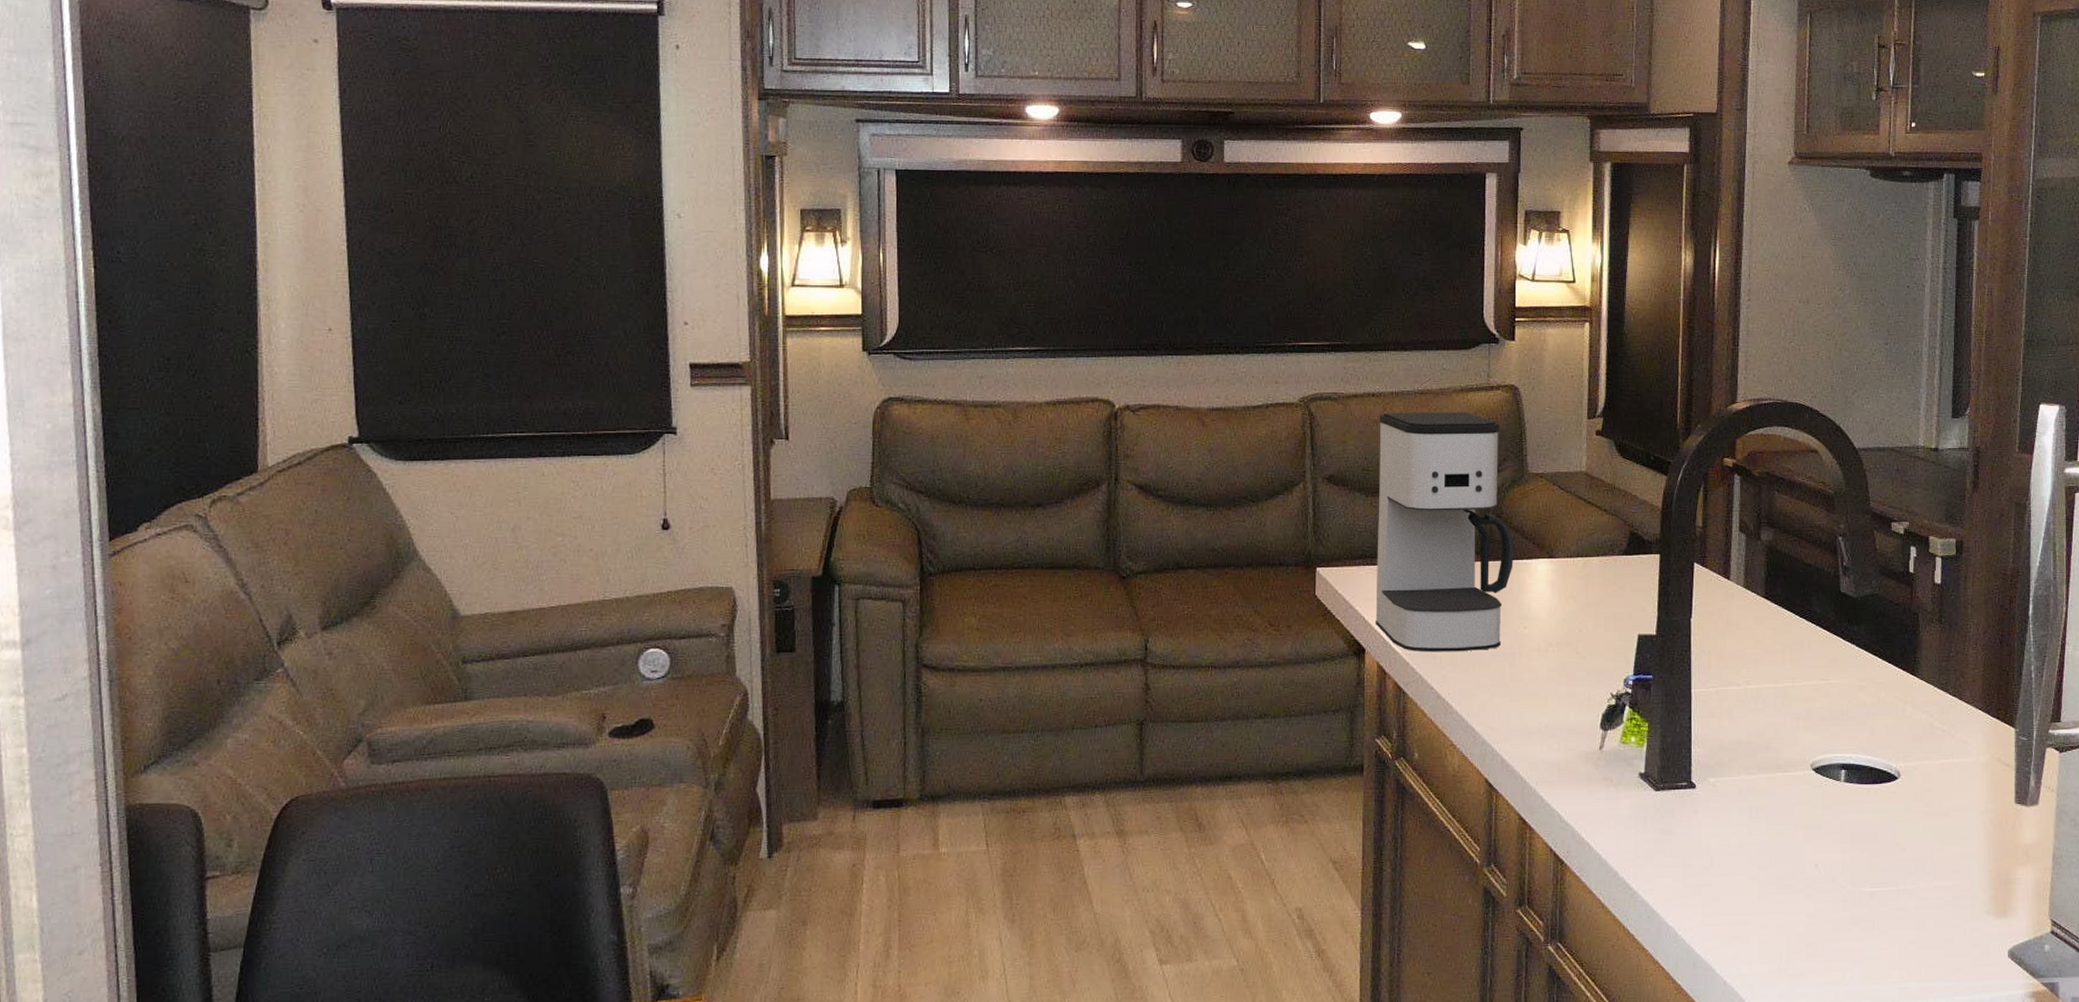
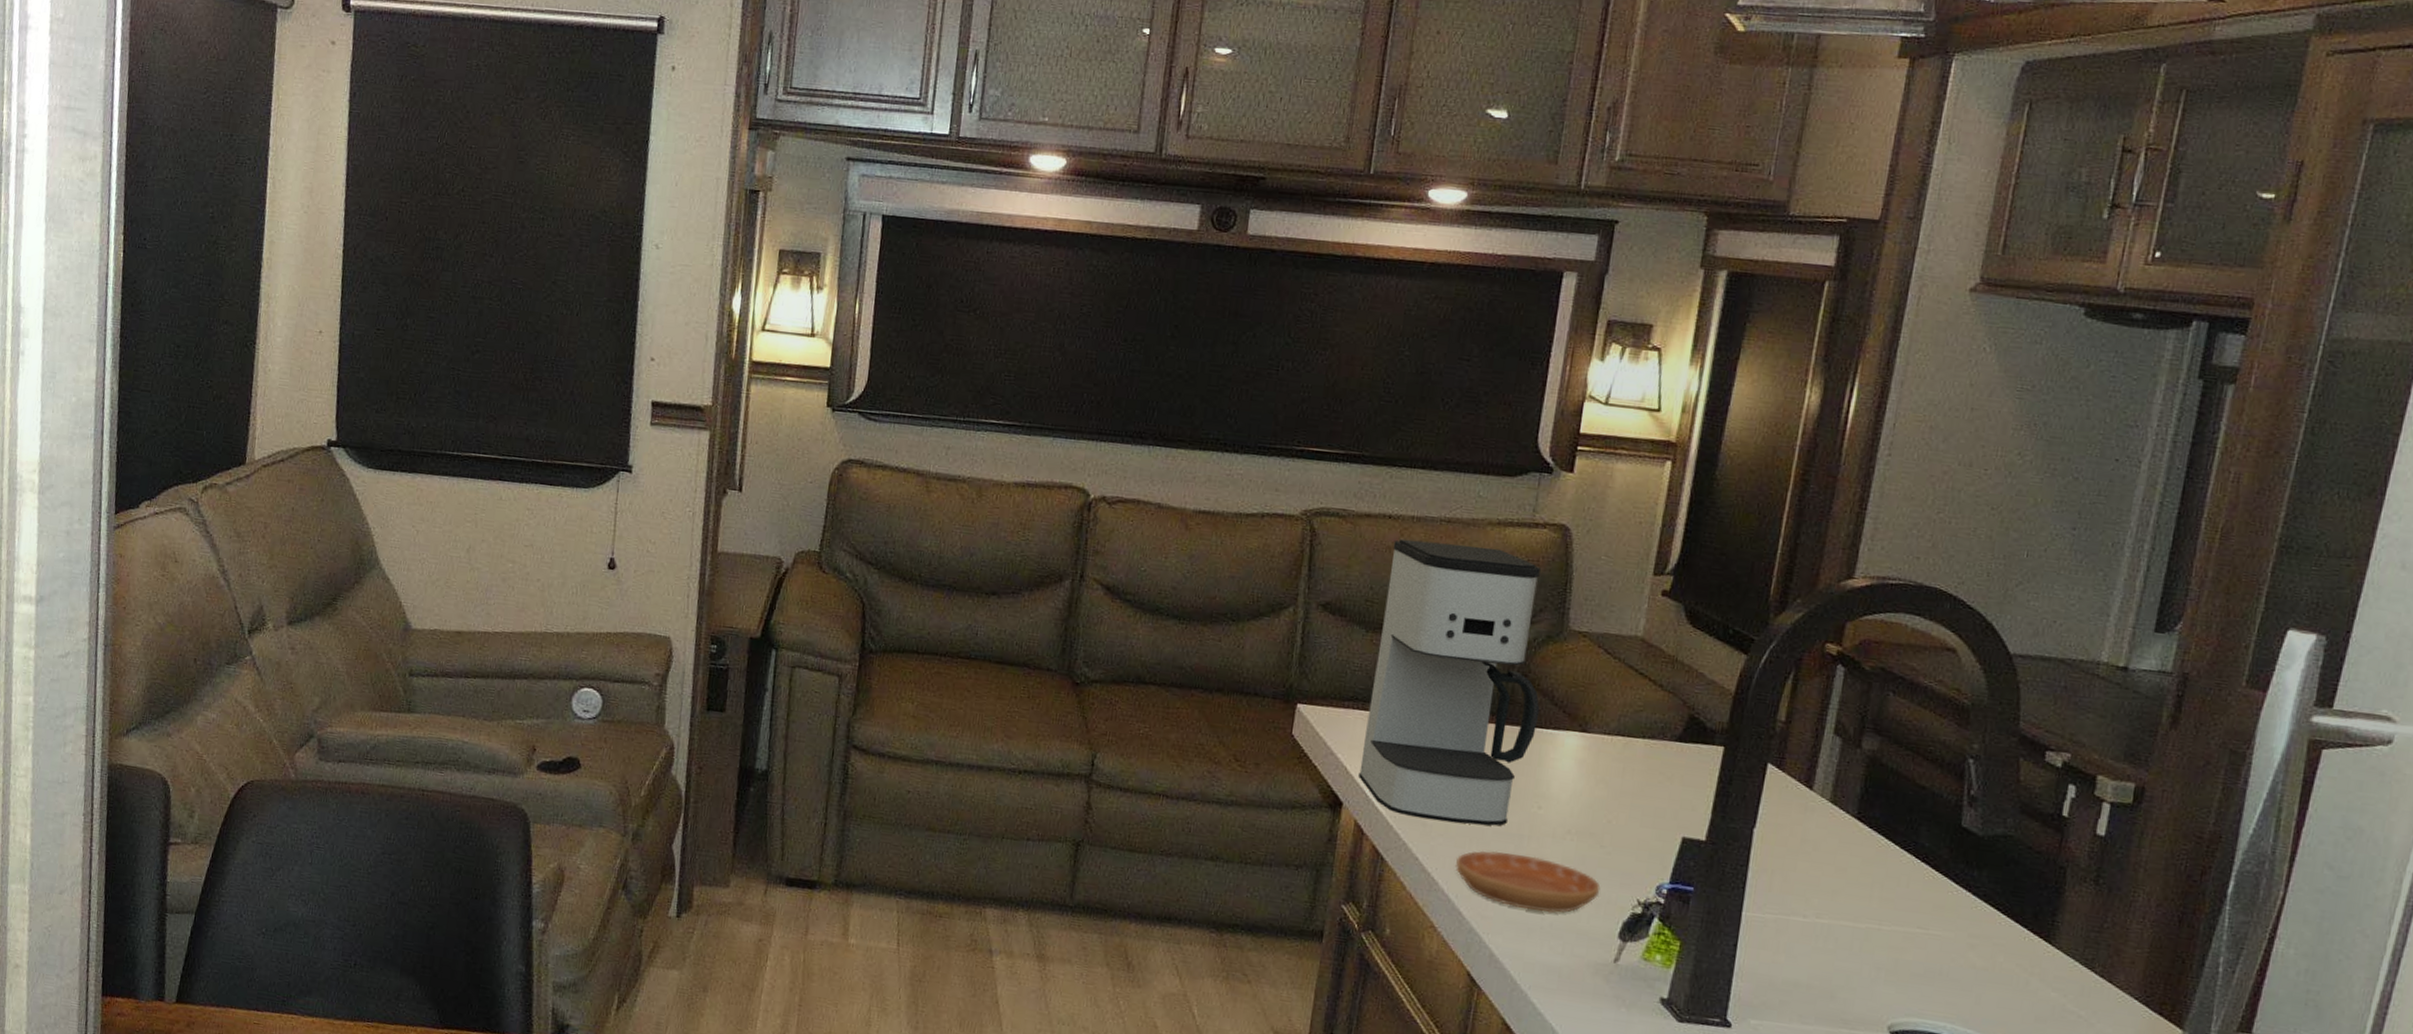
saucer: none [1465,670,1581,717] -> present [1455,850,1601,913]

